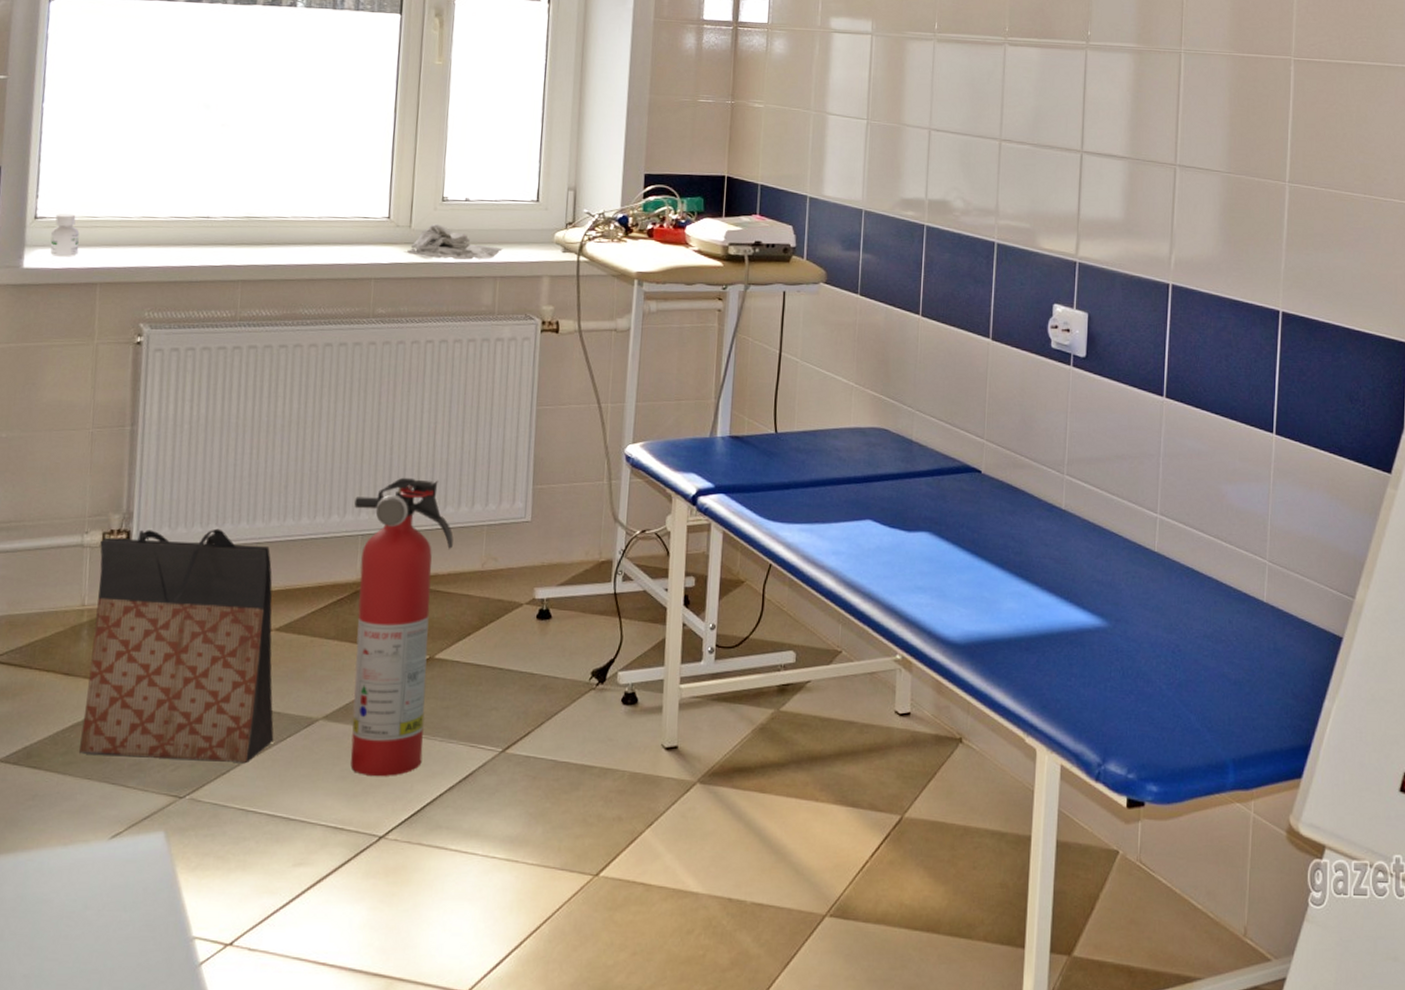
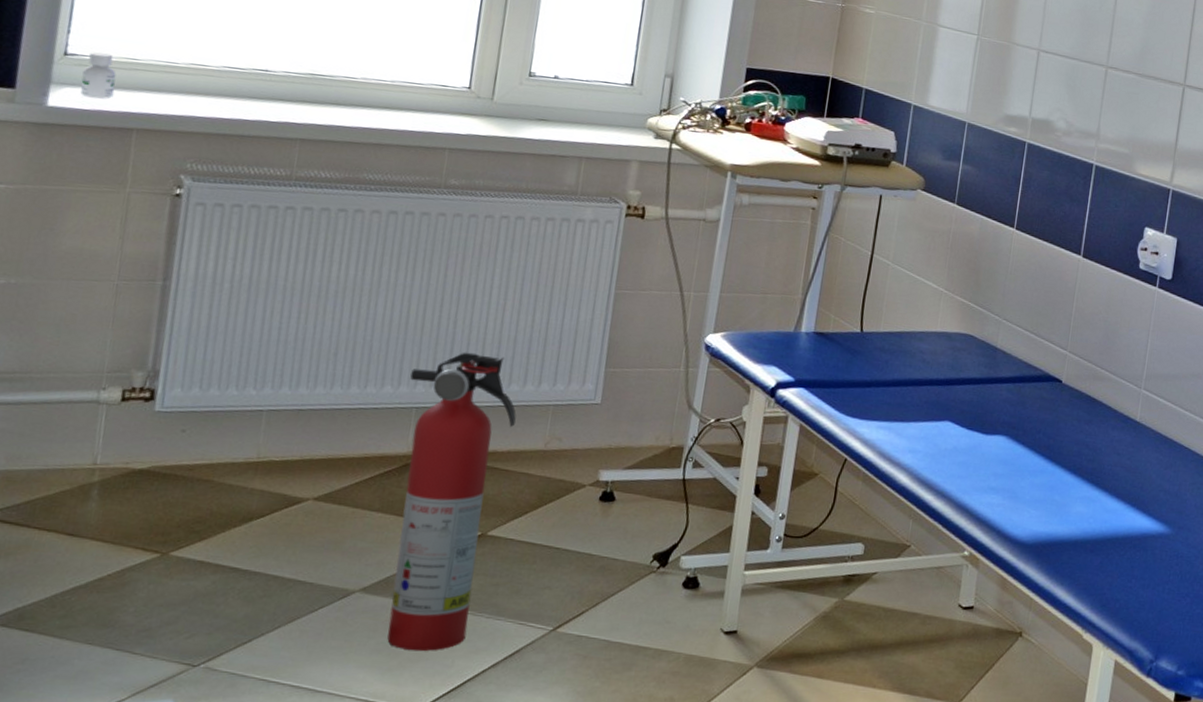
bag: present [78,528,274,763] -> none [79,389,314,633]
tissue: present [403,223,503,260] -> none [483,98,591,139]

